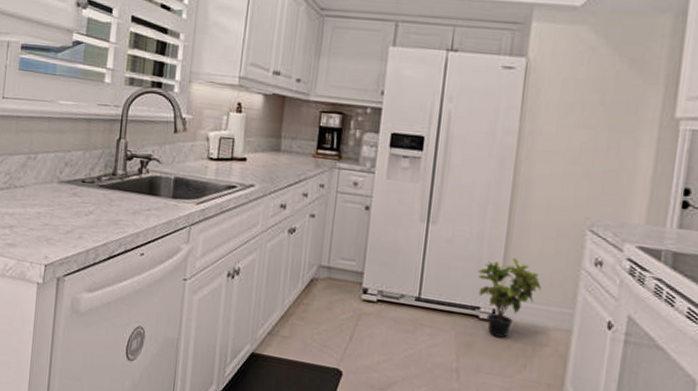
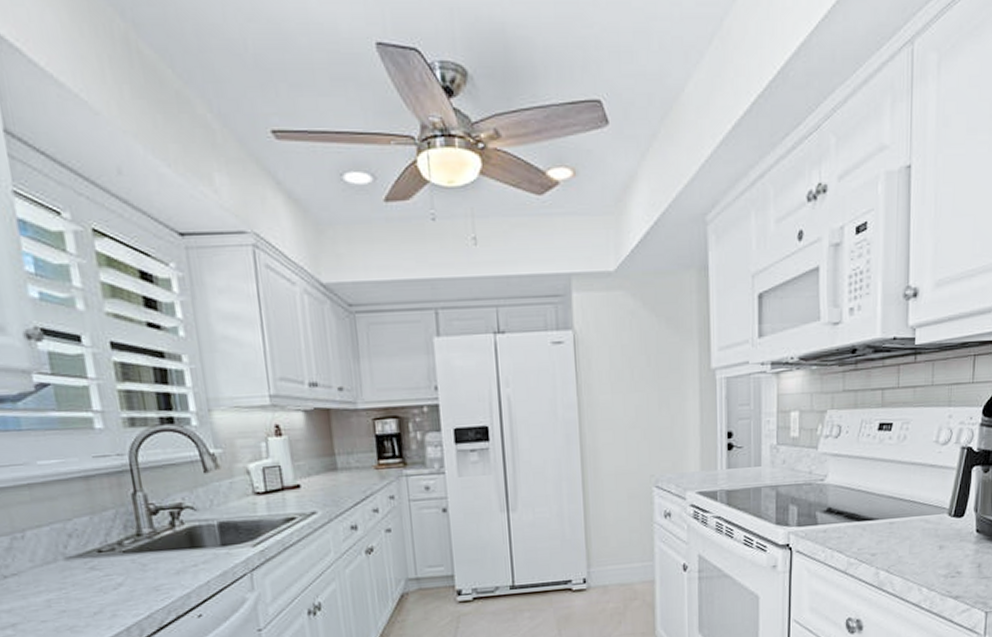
potted plant: present [478,258,541,338] -> none [563,527,623,603]

